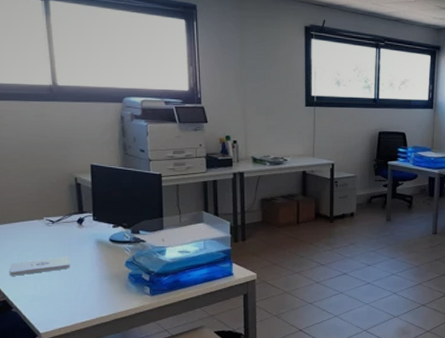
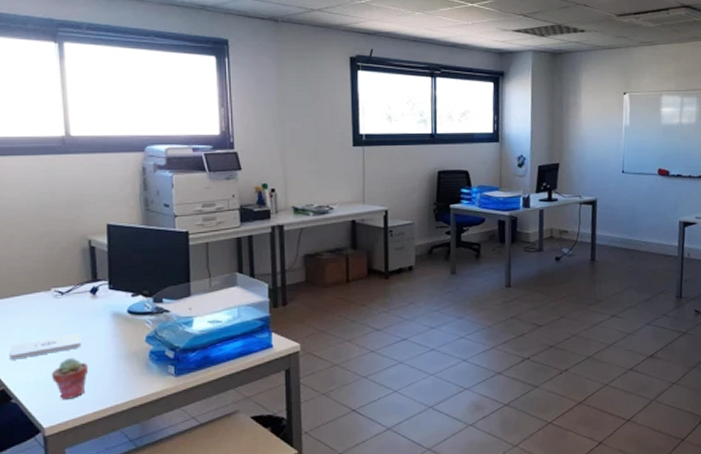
potted succulent: none [45,277,77,312] -> present [51,358,89,401]

